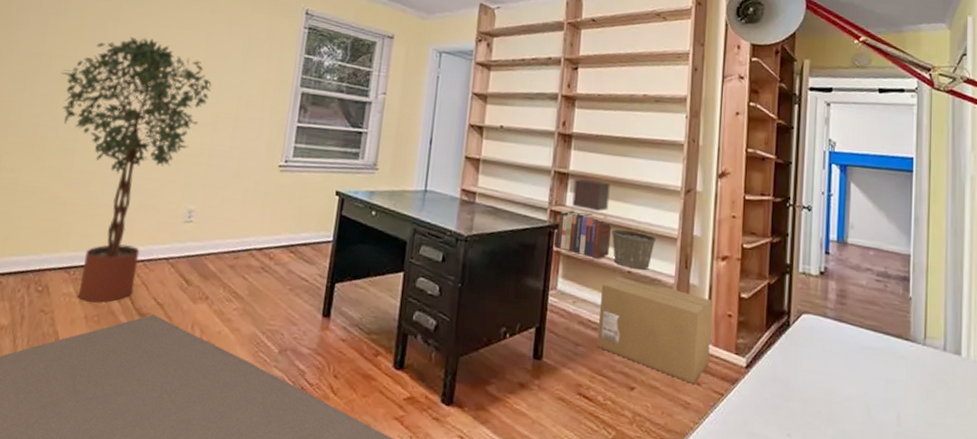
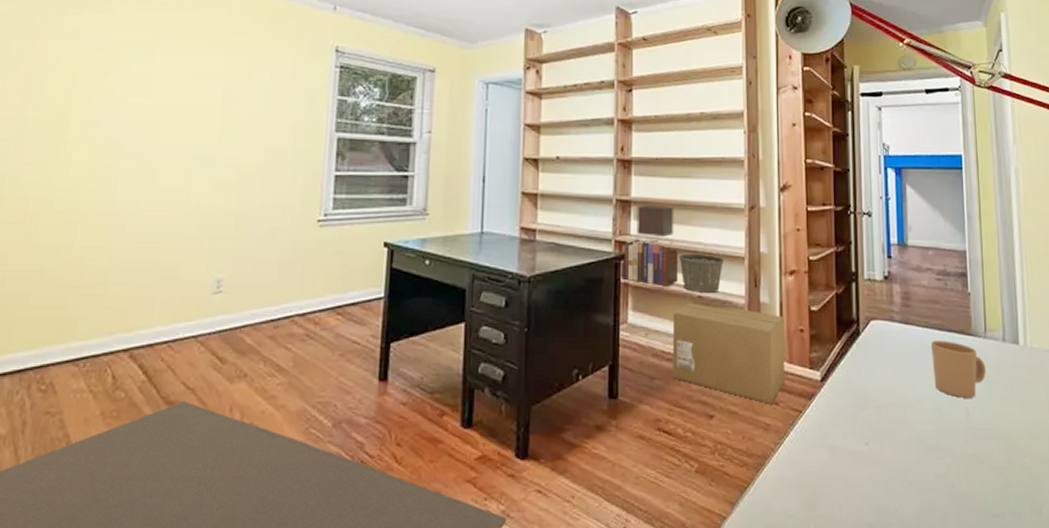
potted tree: present [61,37,212,303] -> none [51,90,233,397]
mug: none [864,341,922,404] -> present [930,341,986,398]

